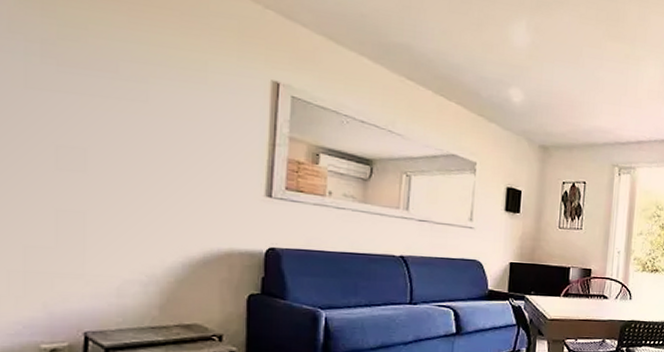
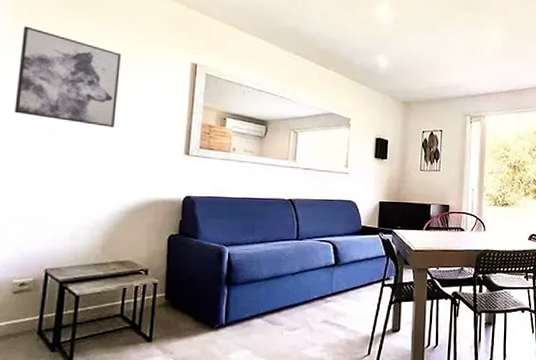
wall art: none [27,15,175,157] -> present [14,26,121,127]

